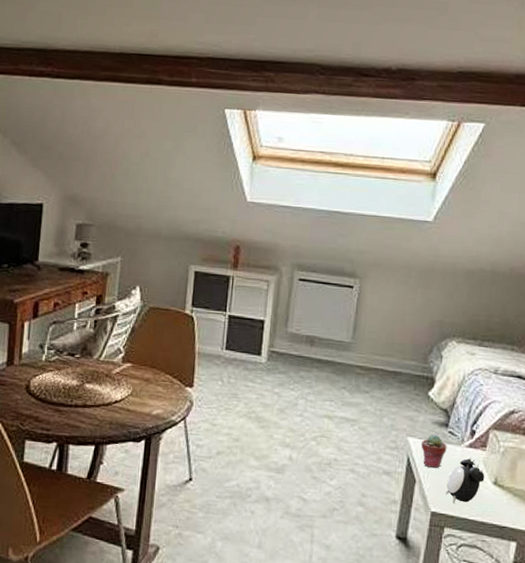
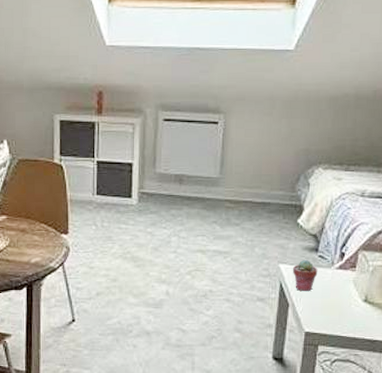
alarm clock: present [446,457,485,504] -> none [318,279,355,323]

